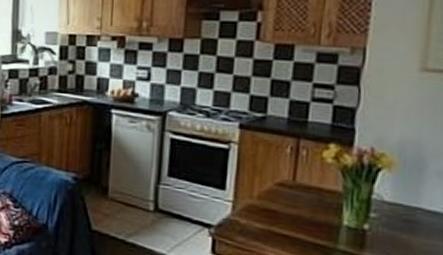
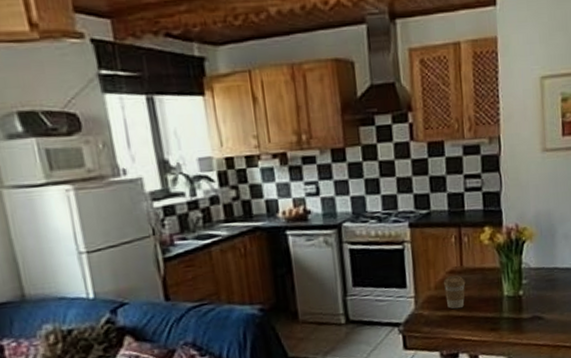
coffee cup: none [269,188,296,227] -> present [444,275,466,309]

